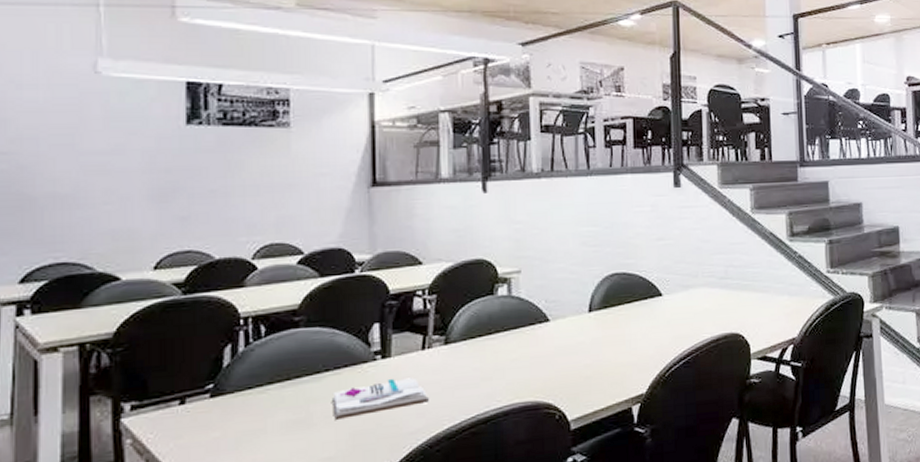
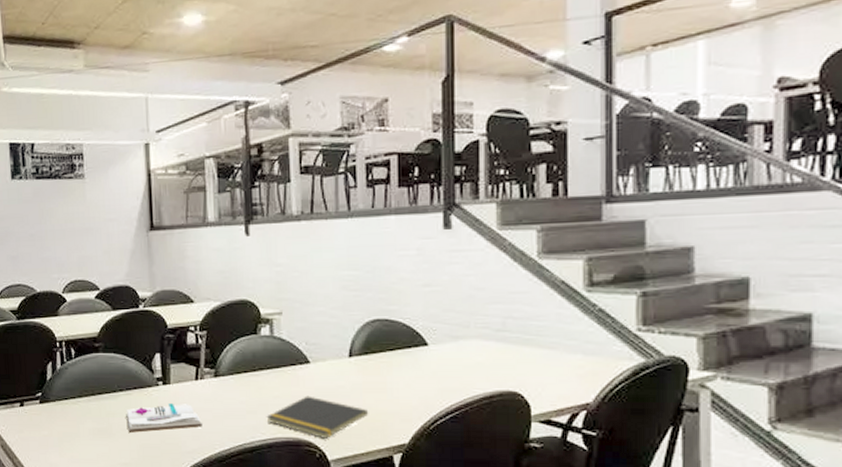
notepad: none [502,355,609,399] -> present [266,396,369,439]

